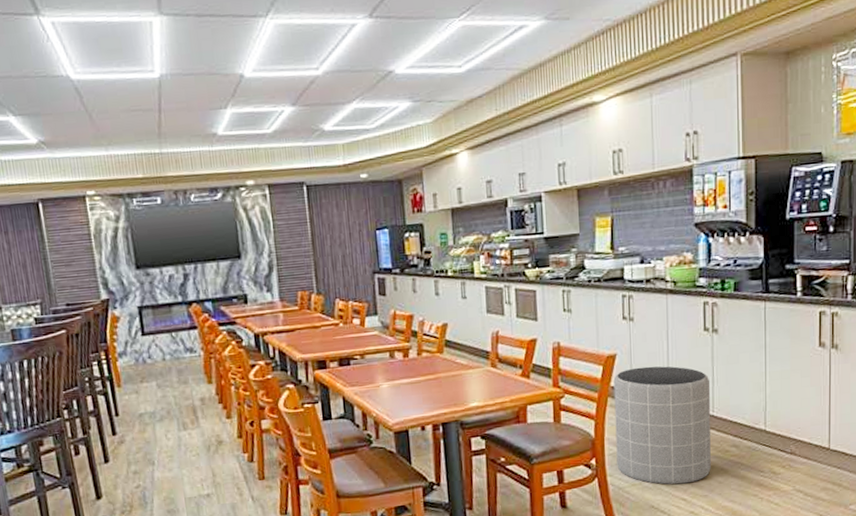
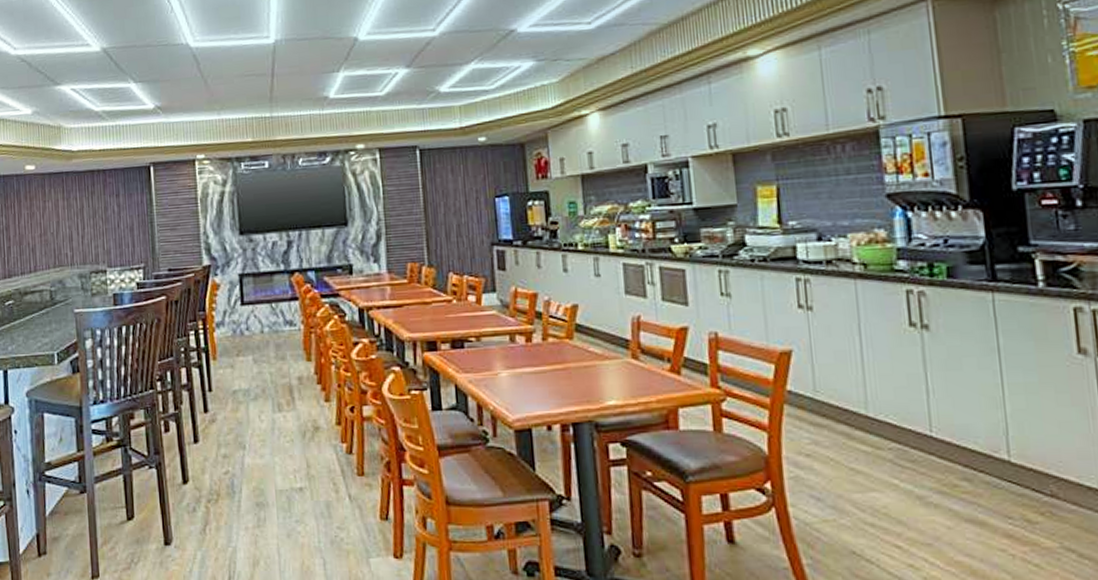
trash can: present [613,366,711,485] -> none [790,368,934,525]

